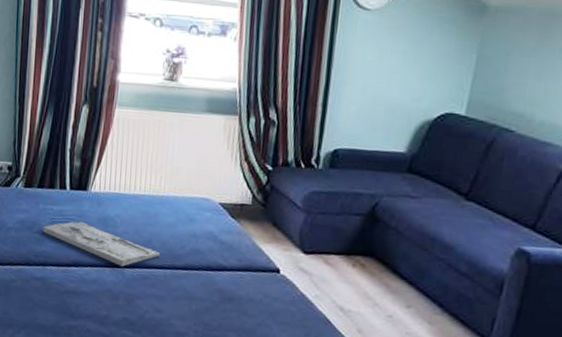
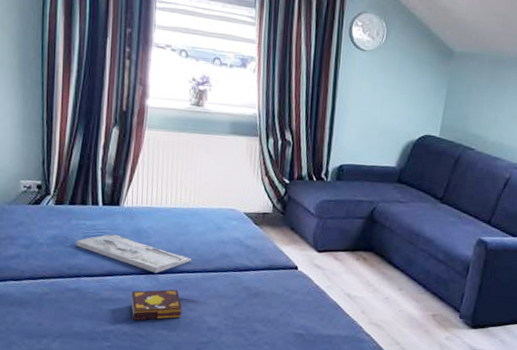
book: none [95,284,148,319] -> present [131,289,182,321]

